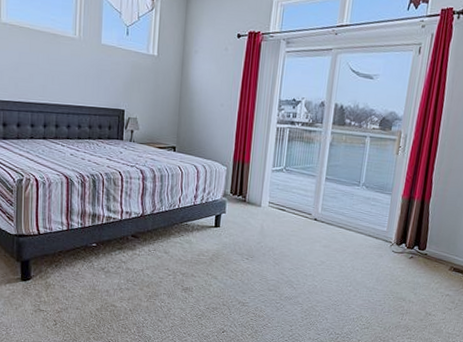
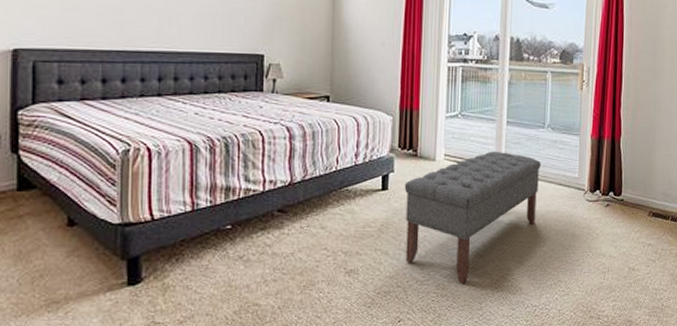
bench: none [231,202,353,309] -> present [404,151,541,283]

